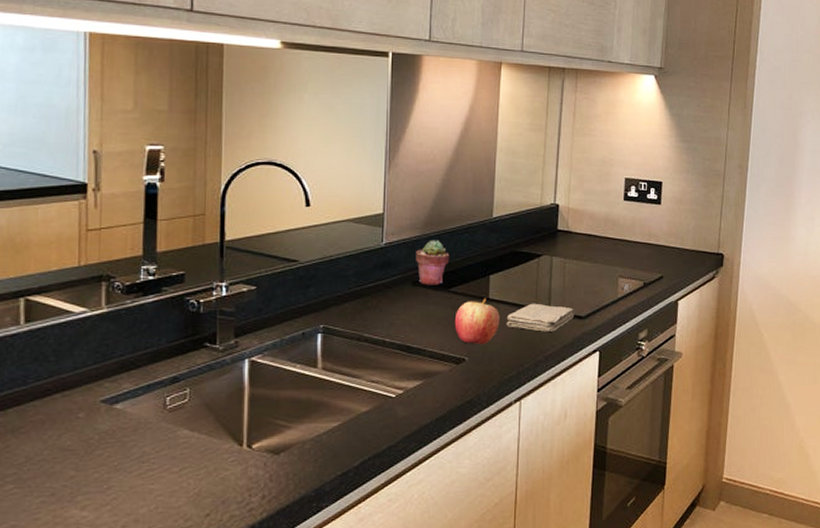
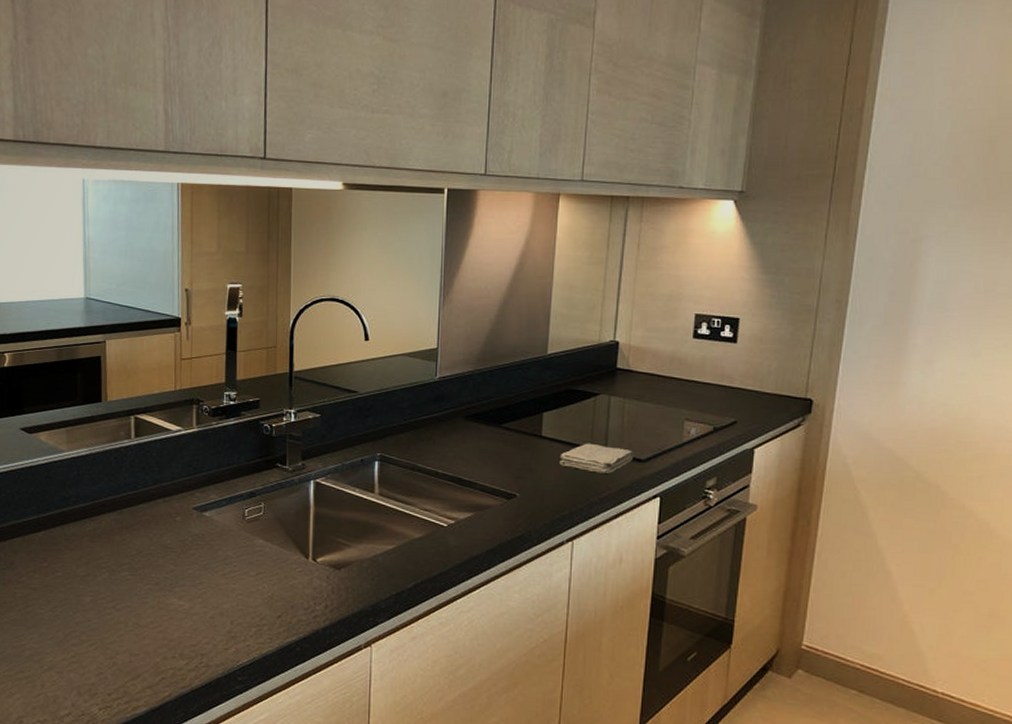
potted succulent: present [416,240,450,285] -> none [468,375,502,421]
apple: present [454,298,500,344] -> none [506,435,553,481]

